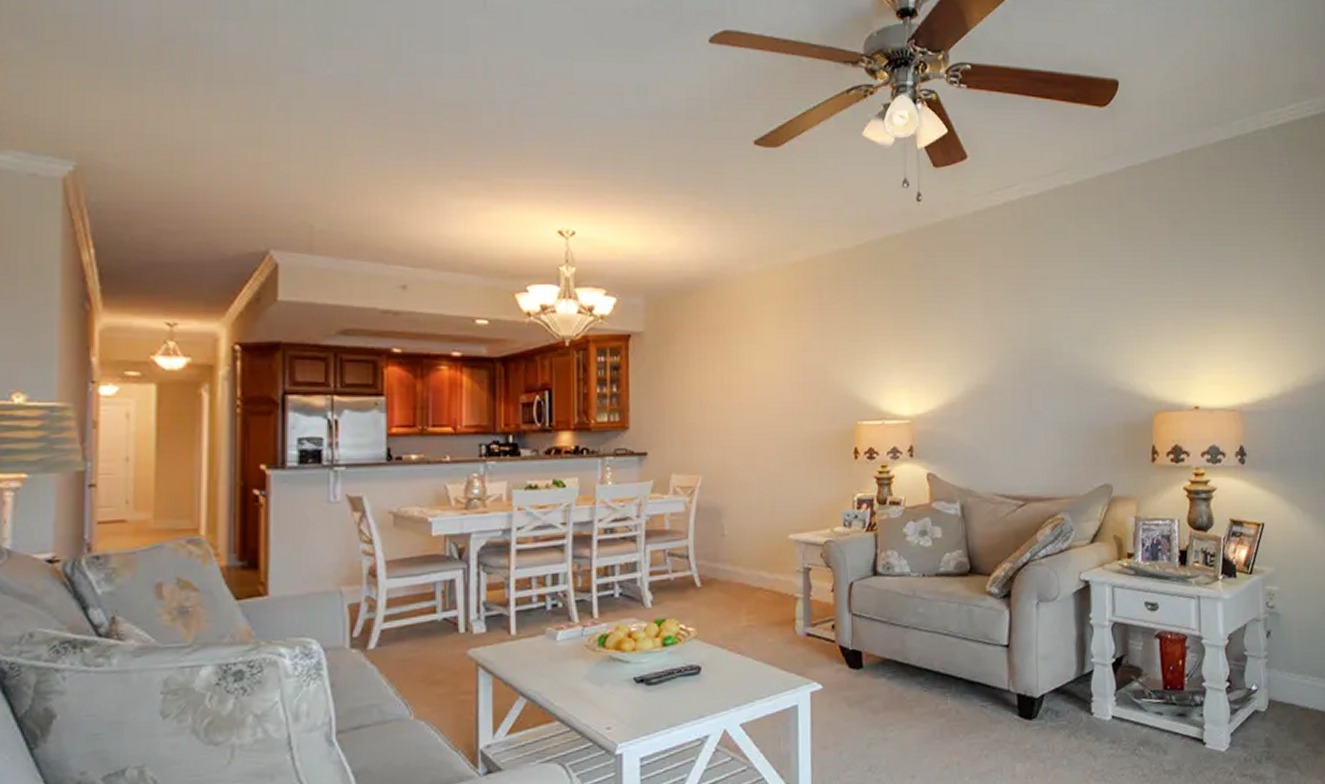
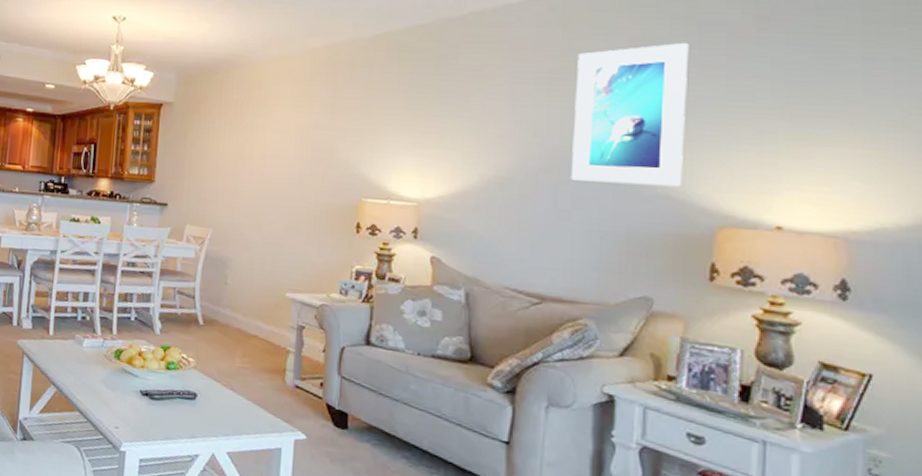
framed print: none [1038,245,1127,382] -> present [570,42,689,187]

